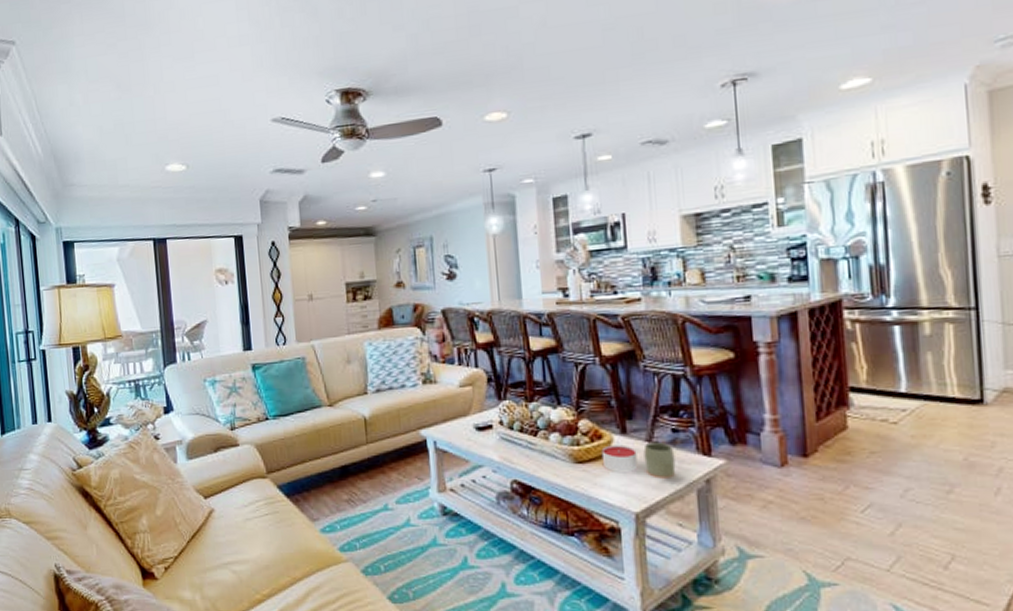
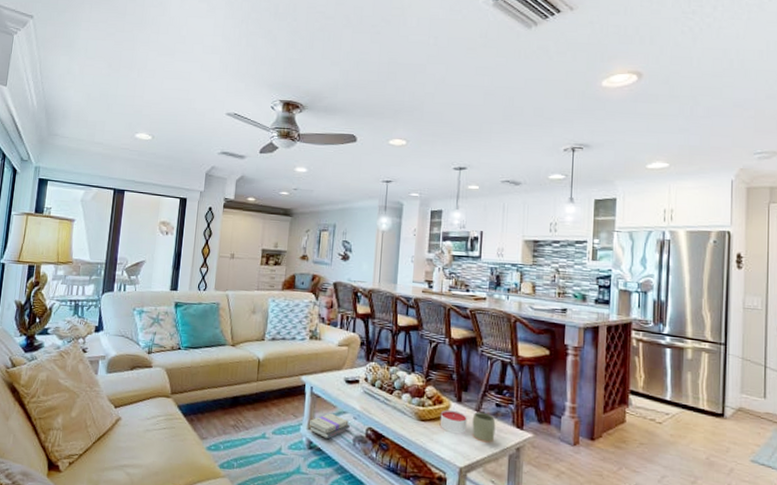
books: none [438,469,490,501] -> present [308,413,350,440]

